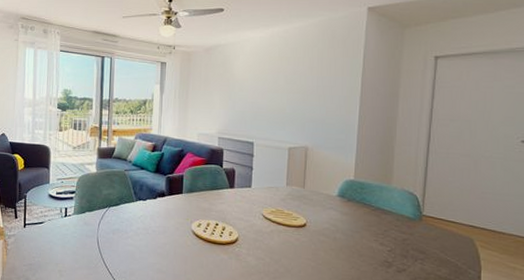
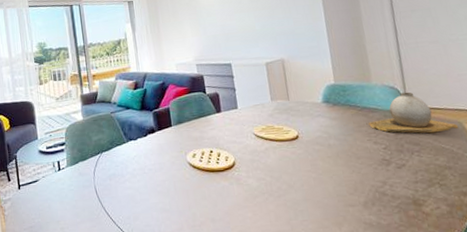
vase: none [376,200,469,245] -> present [366,92,459,134]

